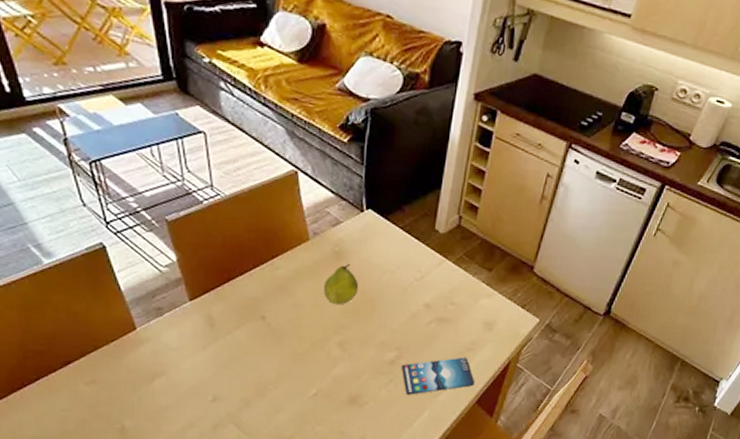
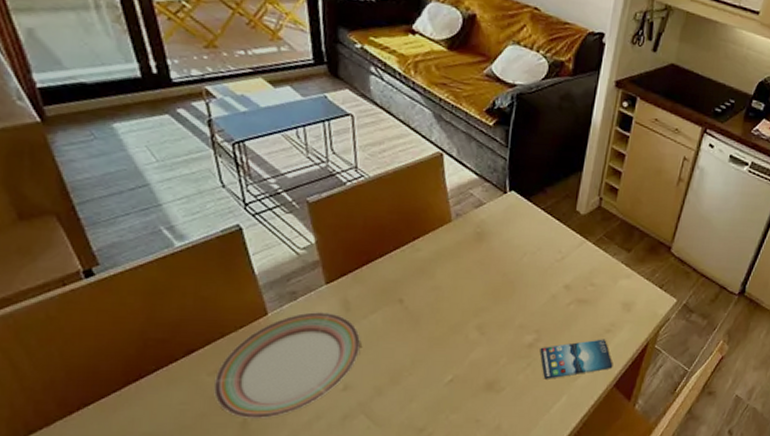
plate: none [92,327,226,425] -> present [214,312,360,418]
fruit: present [323,263,359,305] -> none [463,244,500,287]

